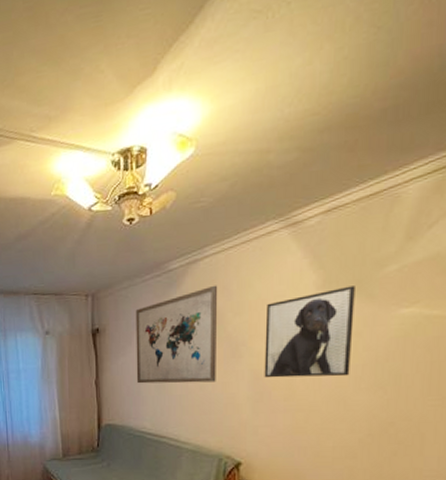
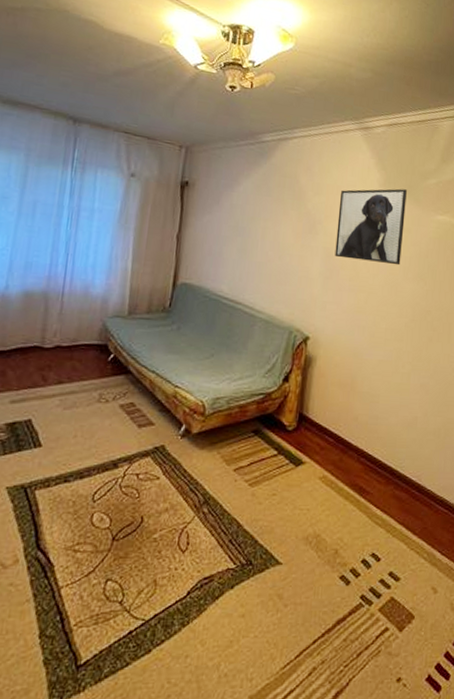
wall art: present [135,285,218,384] -> none [219,164,303,254]

